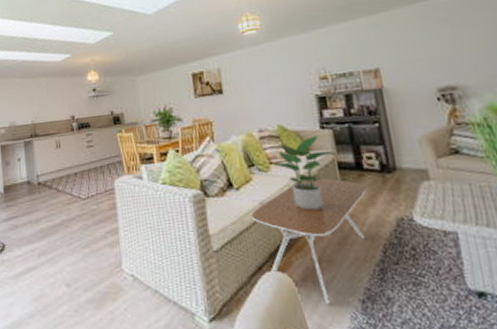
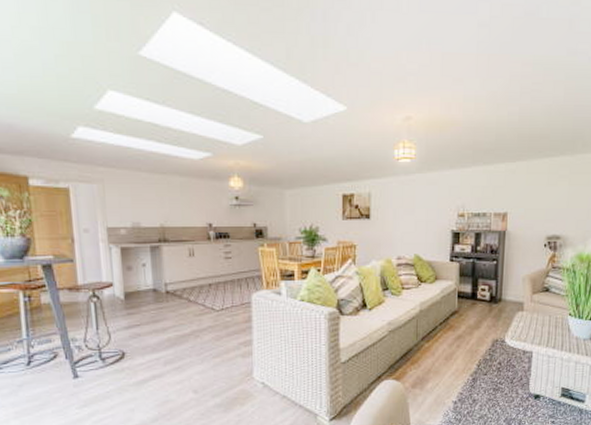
coffee table: present [251,178,367,305] -> none [379,304,477,405]
potted plant: present [273,136,336,211] -> none [405,267,458,331]

